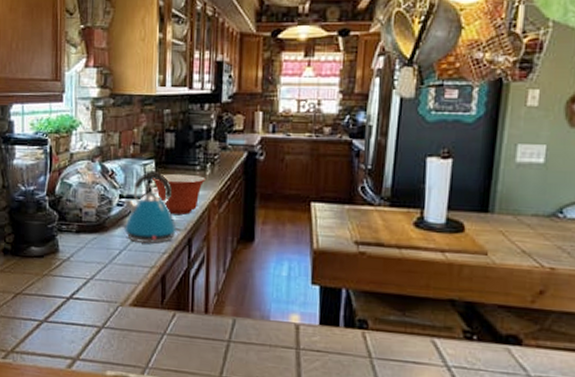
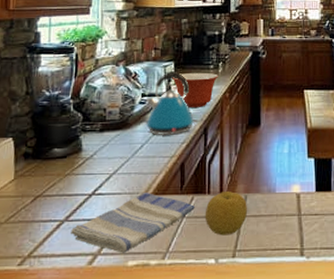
dish towel: none [50,302,177,362] -> present [71,193,195,253]
fruit: none [187,312,237,360] -> present [204,191,248,236]

